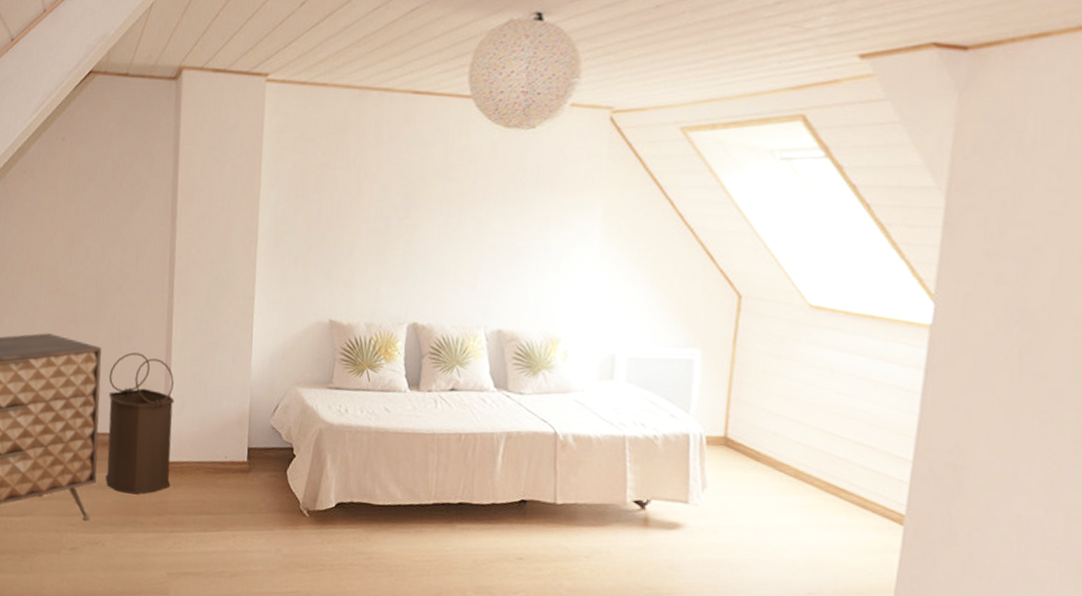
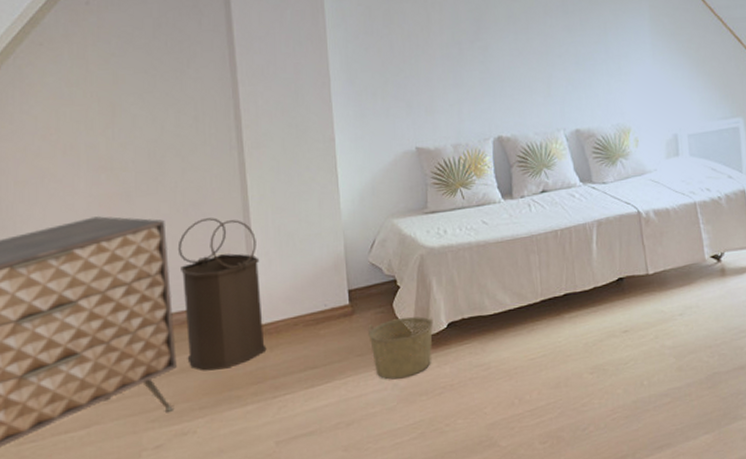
basket: none [260,486,323,546] -> present [368,316,434,380]

